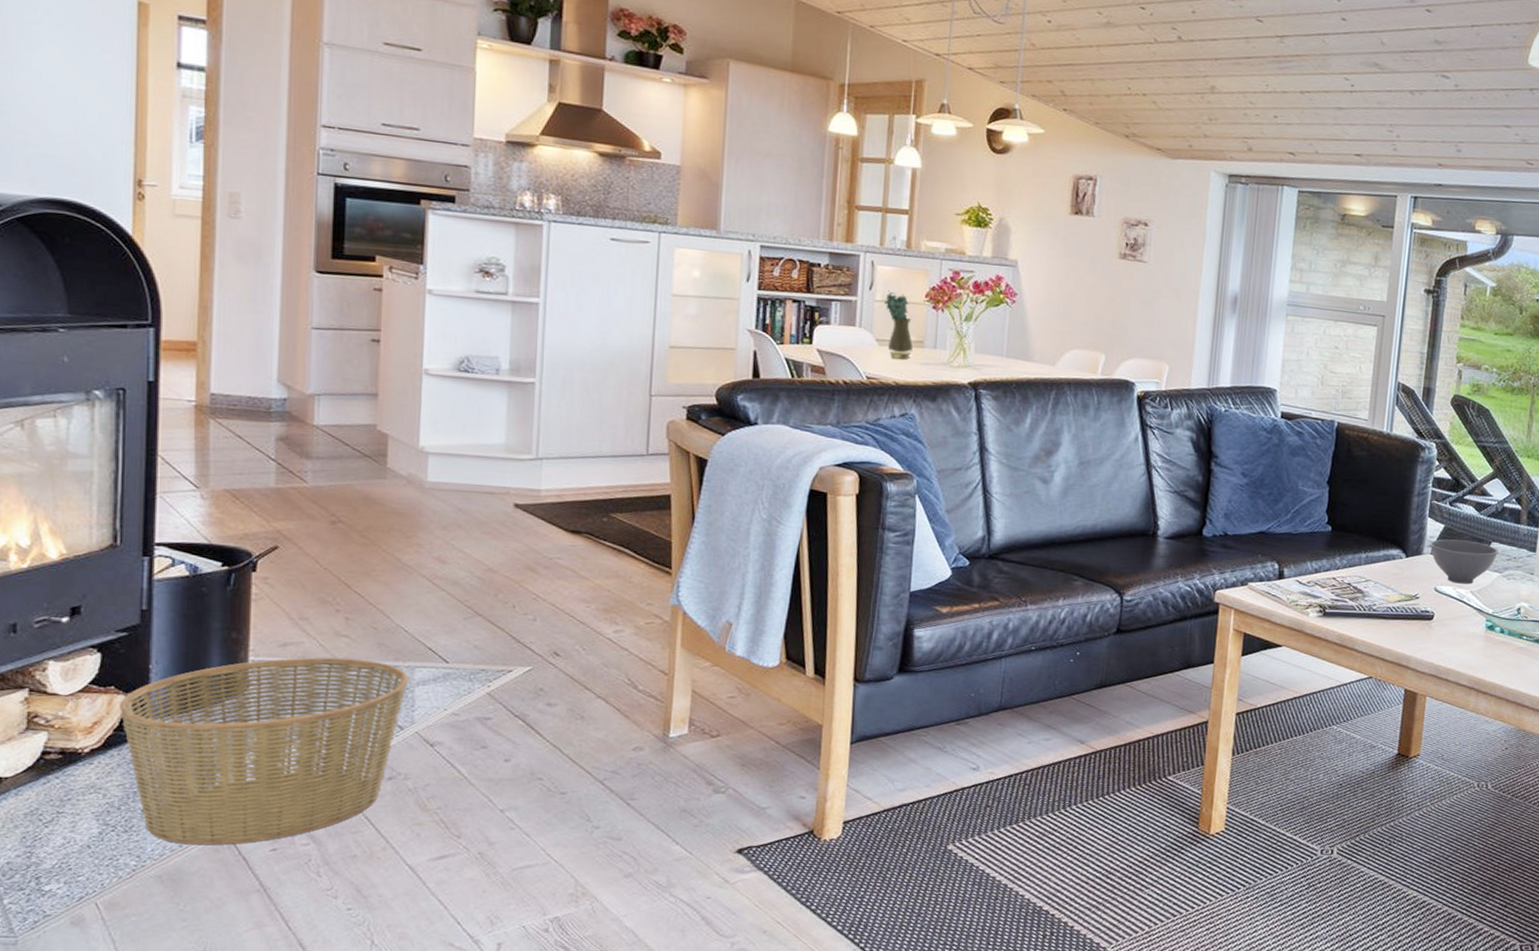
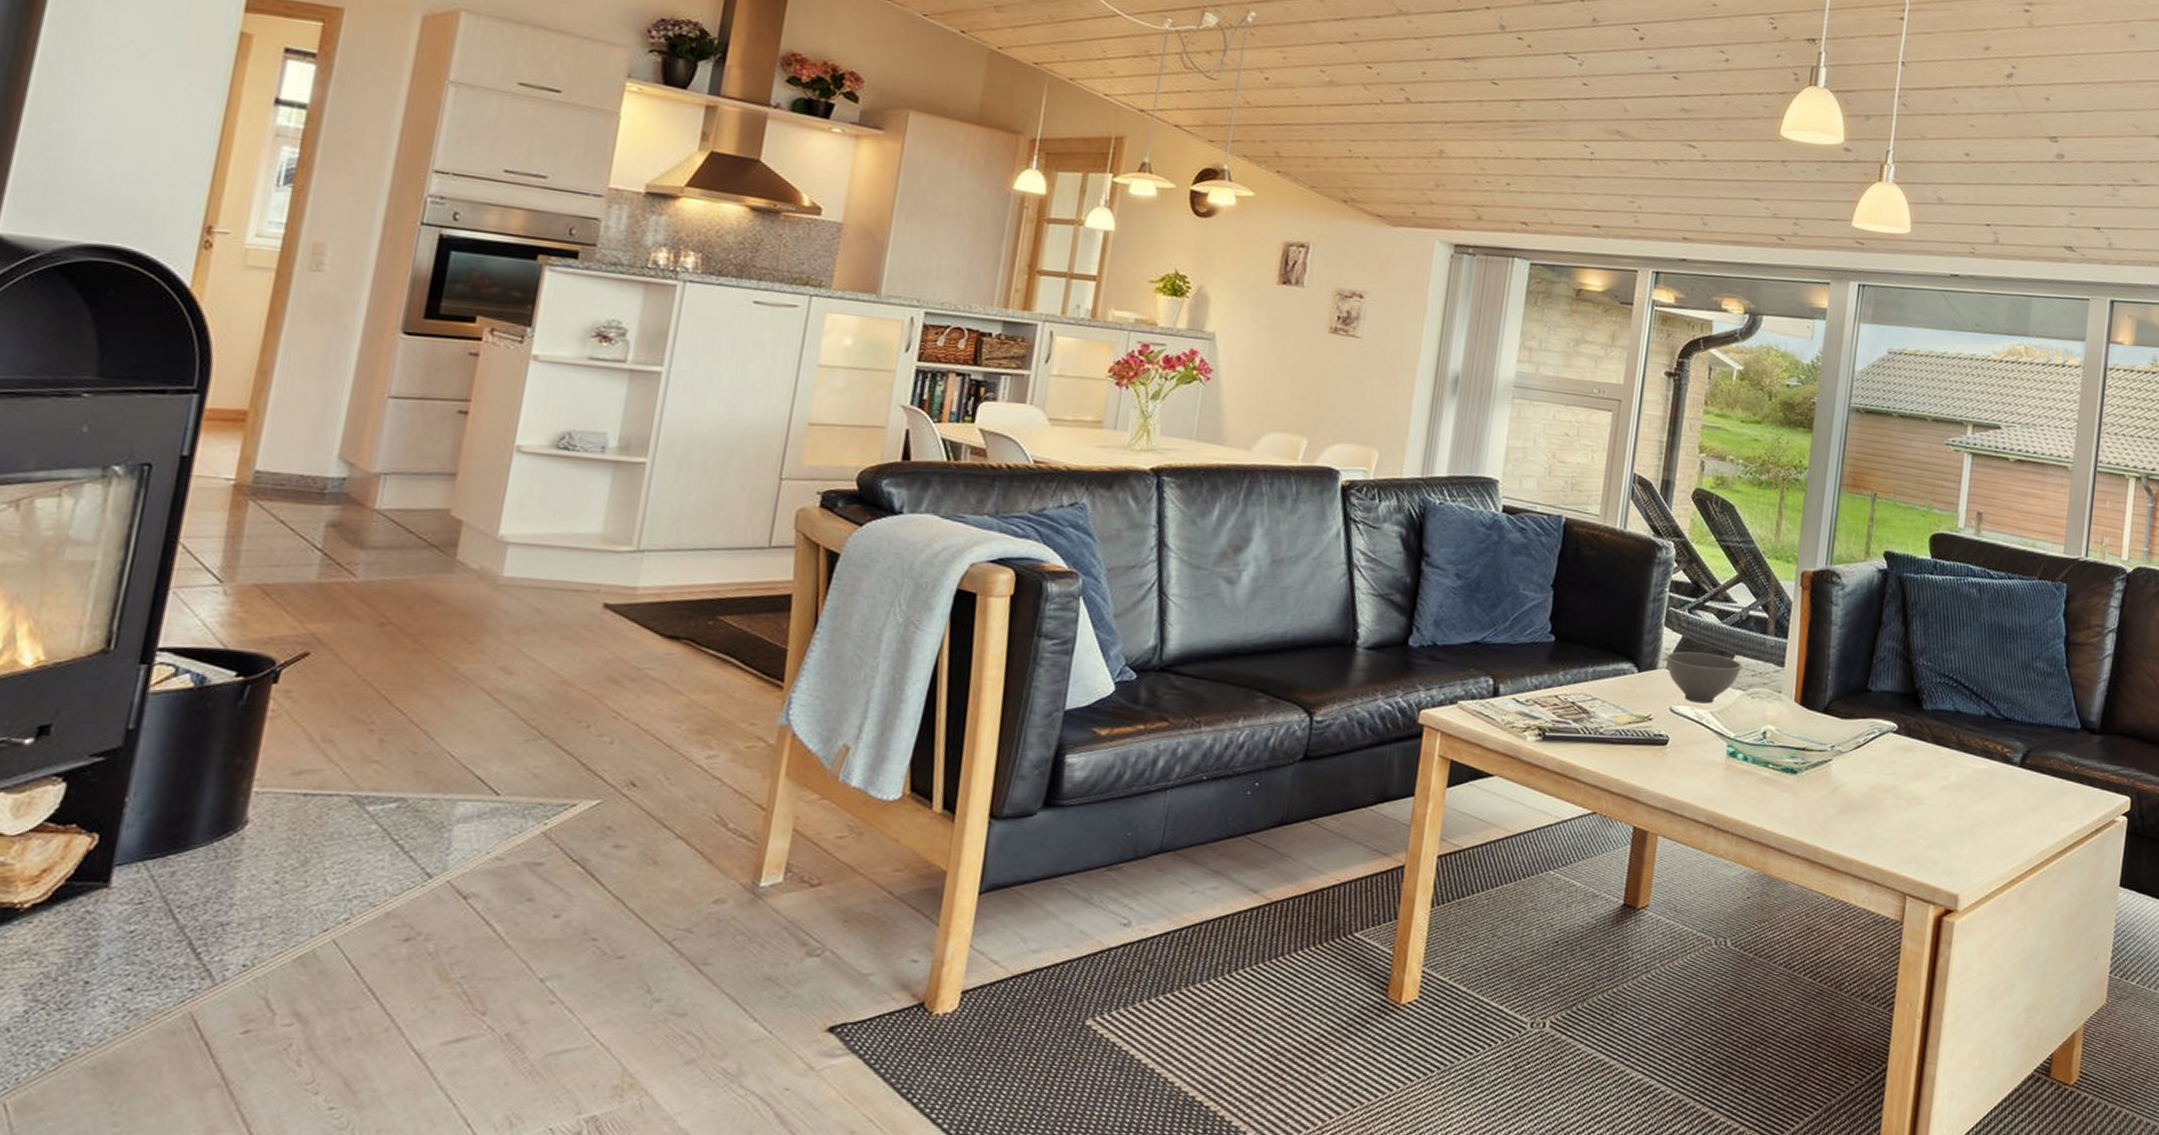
basket: present [119,657,409,846] -> none [78,788,448,1027]
vase: present [884,290,913,361] -> none [1060,363,1091,443]

